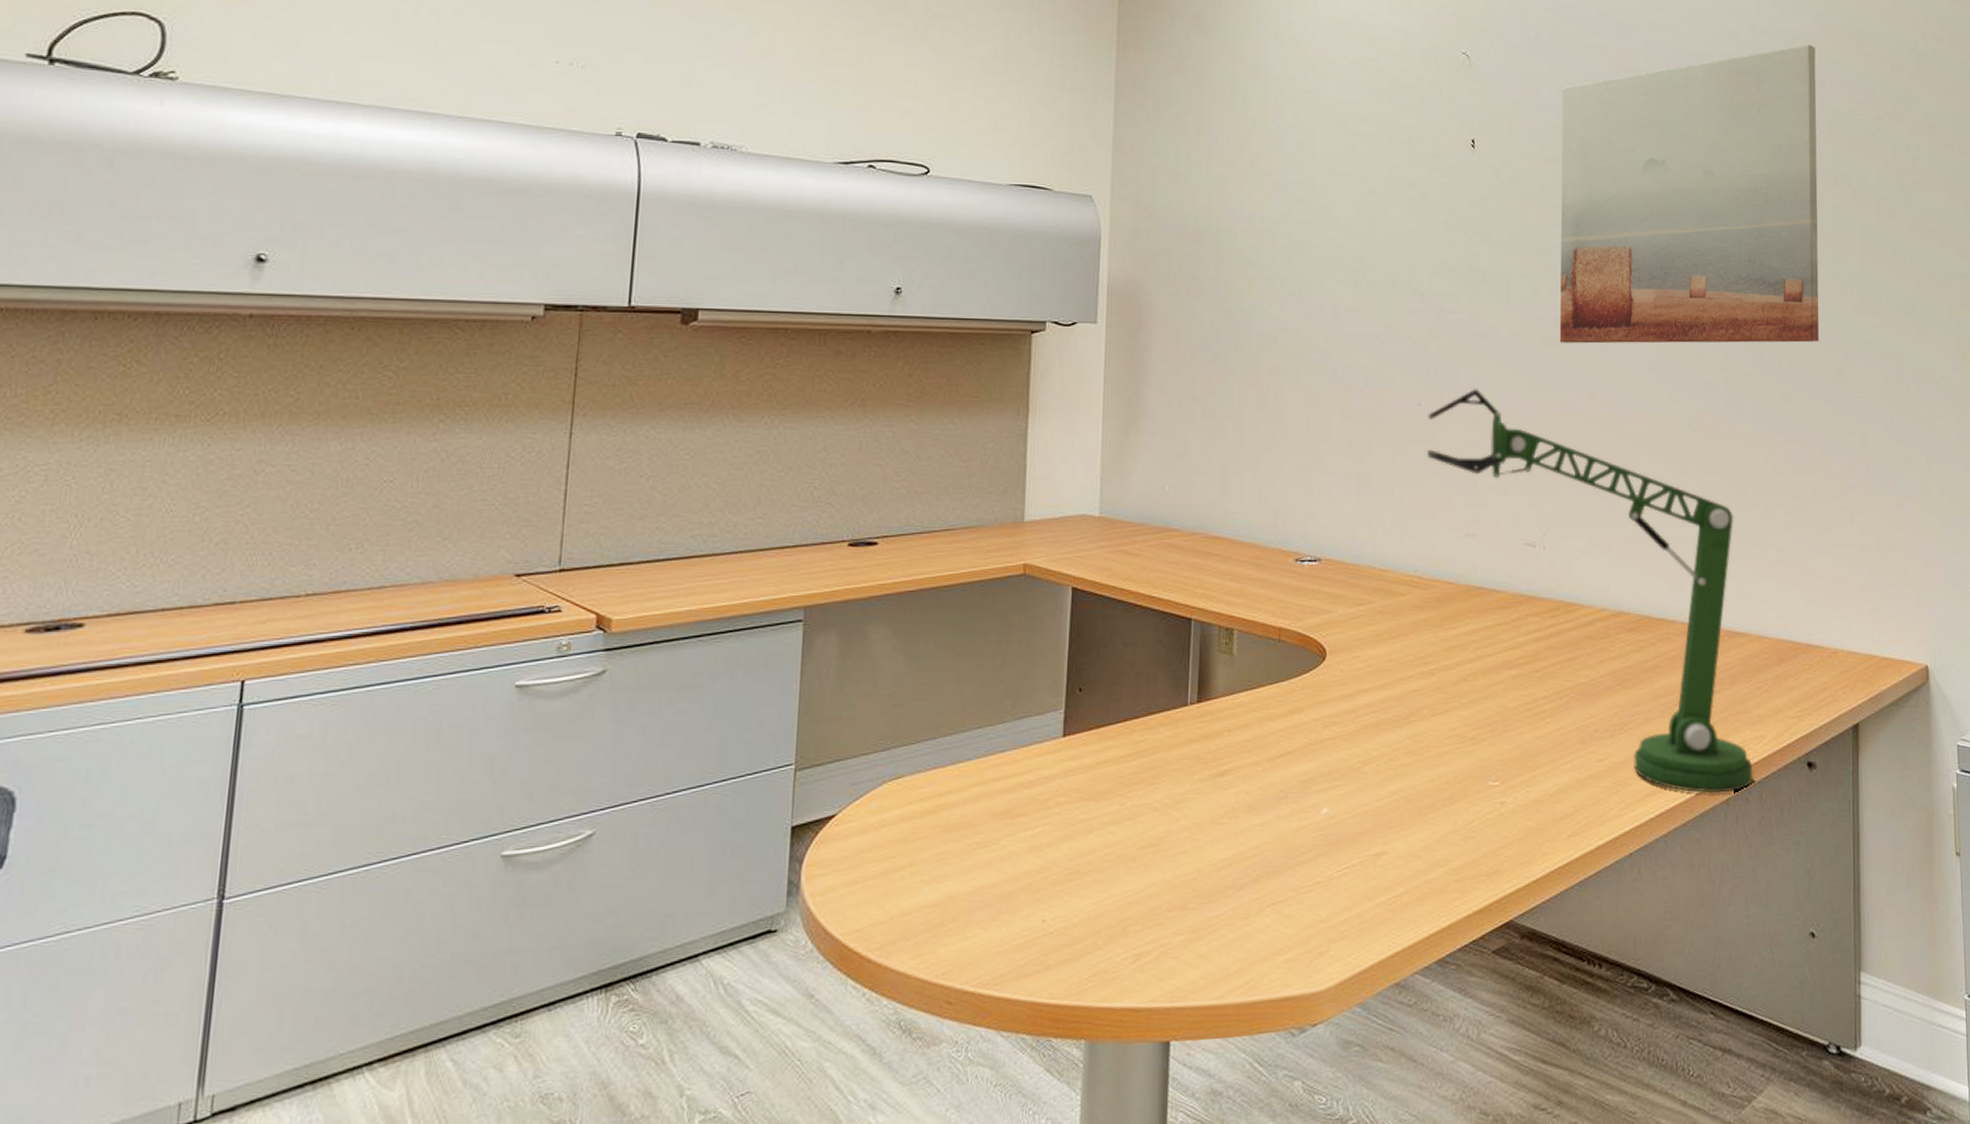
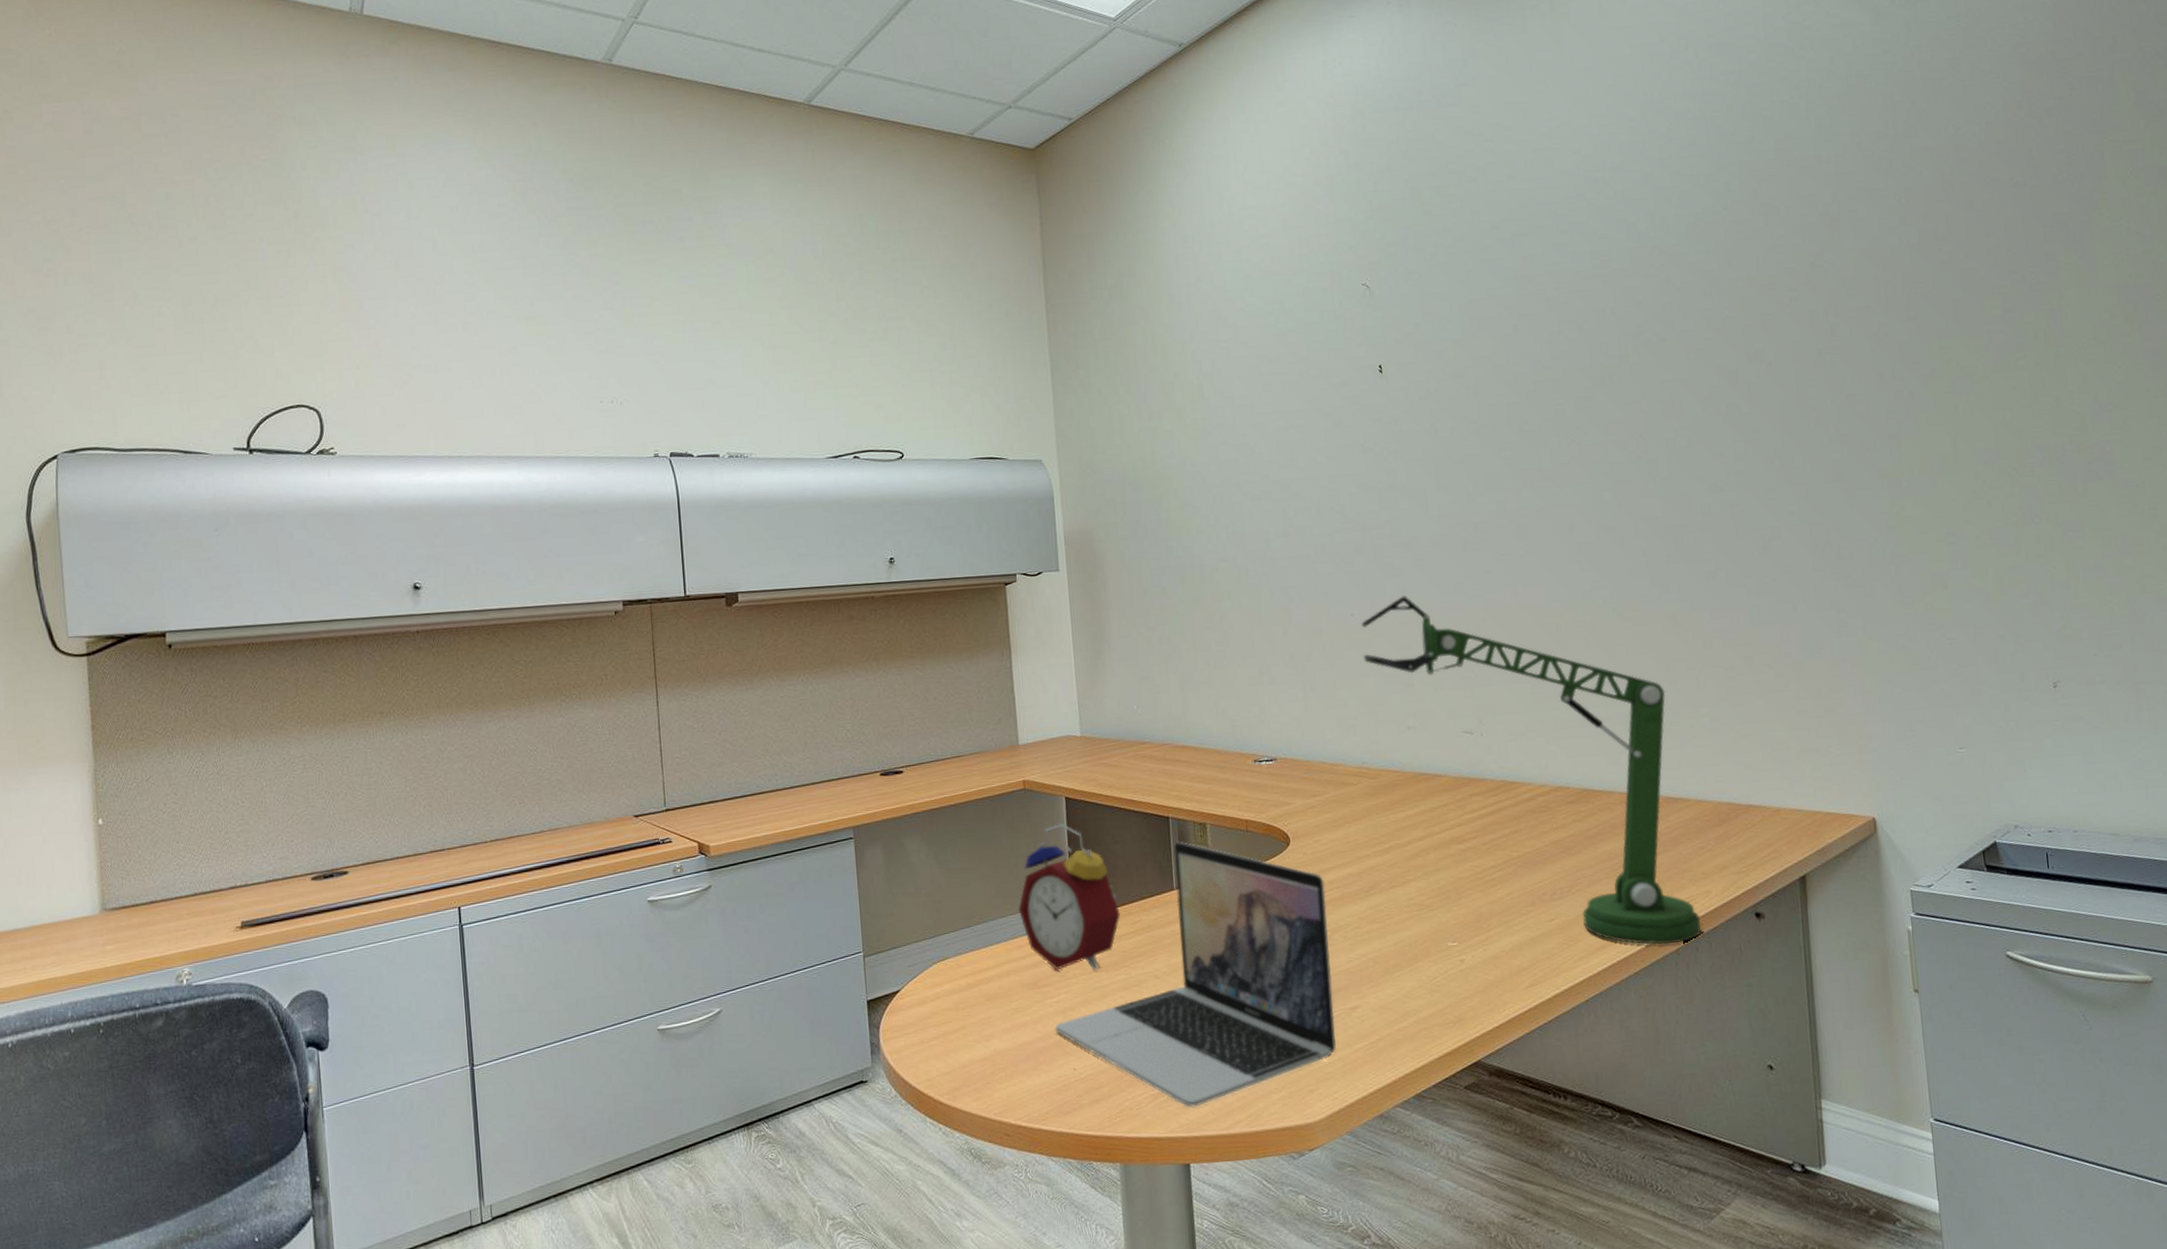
alarm clock: none [999,619,1121,799] -> present [1019,823,1120,971]
laptop: none [1024,648,1360,971] -> present [1054,841,1336,1108]
wall art: present [1559,44,1819,344] -> none [1462,225,1742,546]

